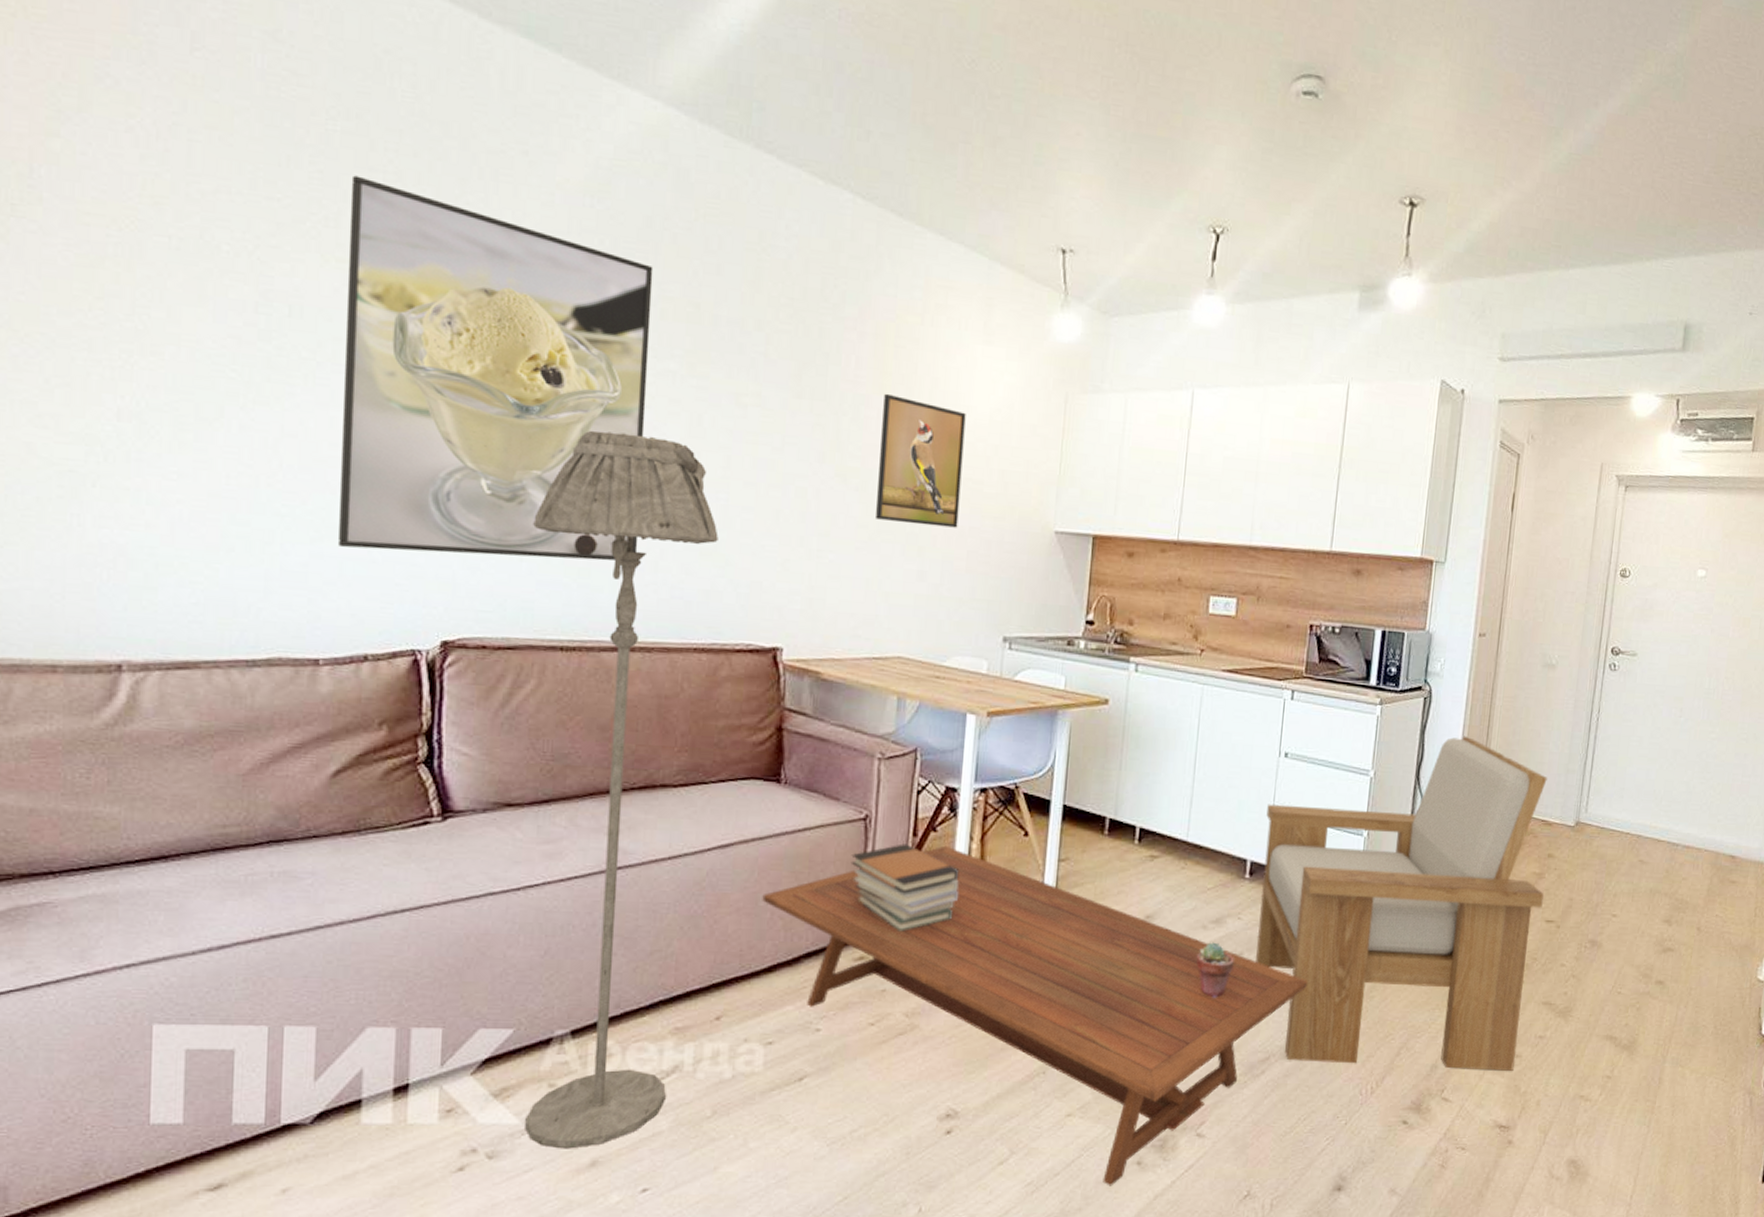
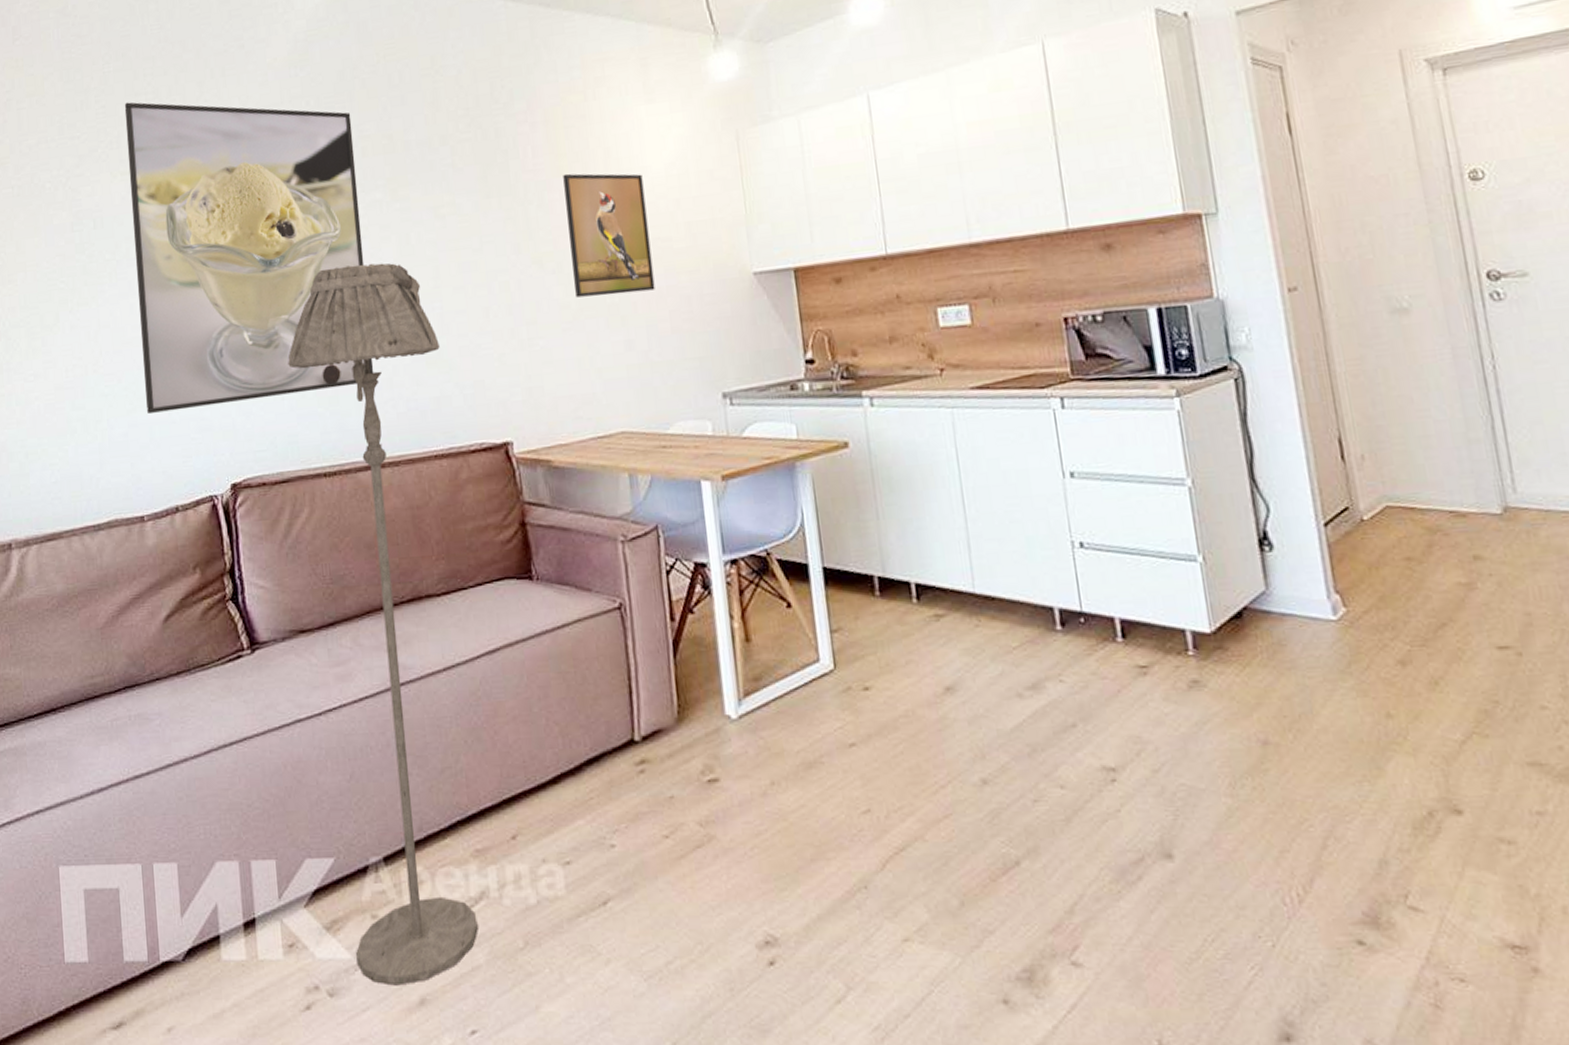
coffee table: present [762,845,1308,1186] -> none [535,627,1172,1032]
book stack: present [851,843,960,932] -> none [613,630,730,729]
potted succulent: present [1196,942,1234,998] -> none [1019,713,1069,784]
armchair: present [1256,735,1548,1071] -> none [1063,417,1510,865]

